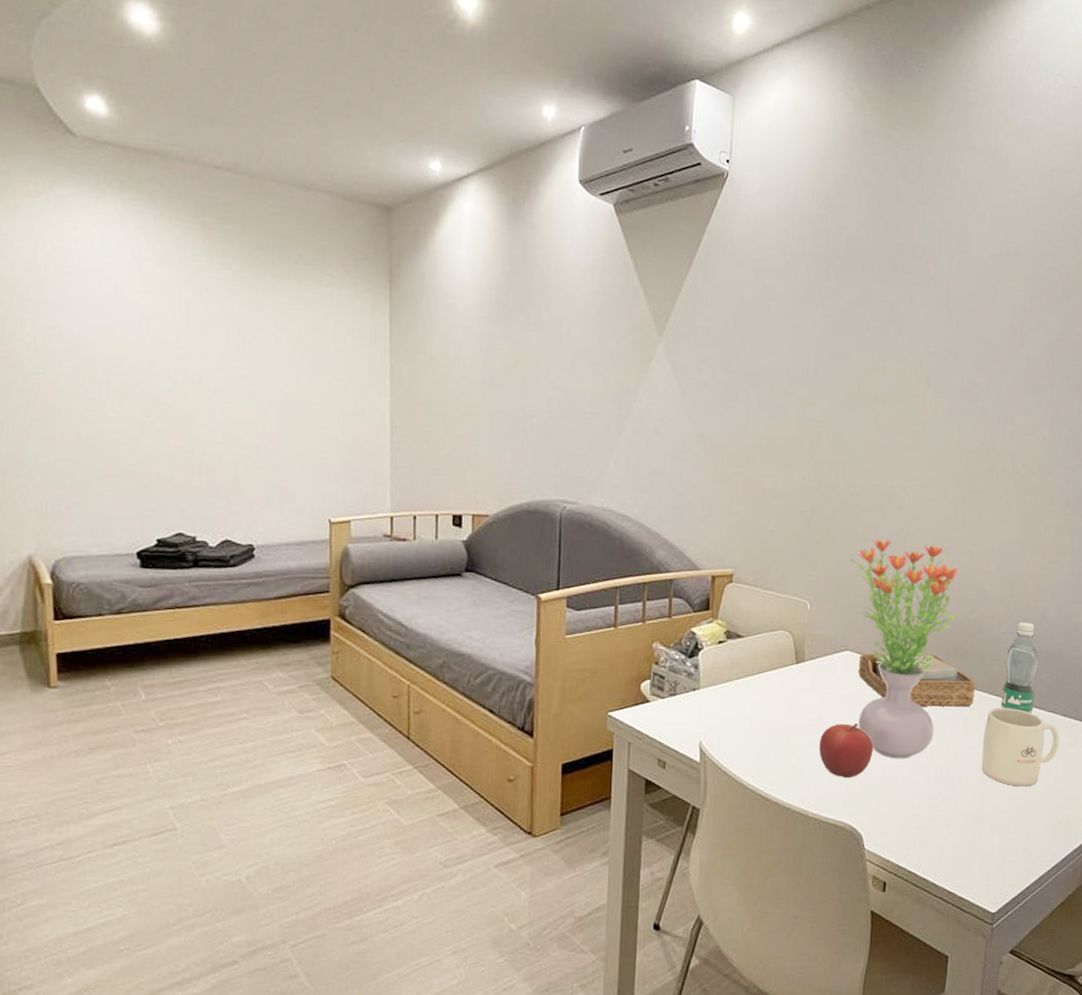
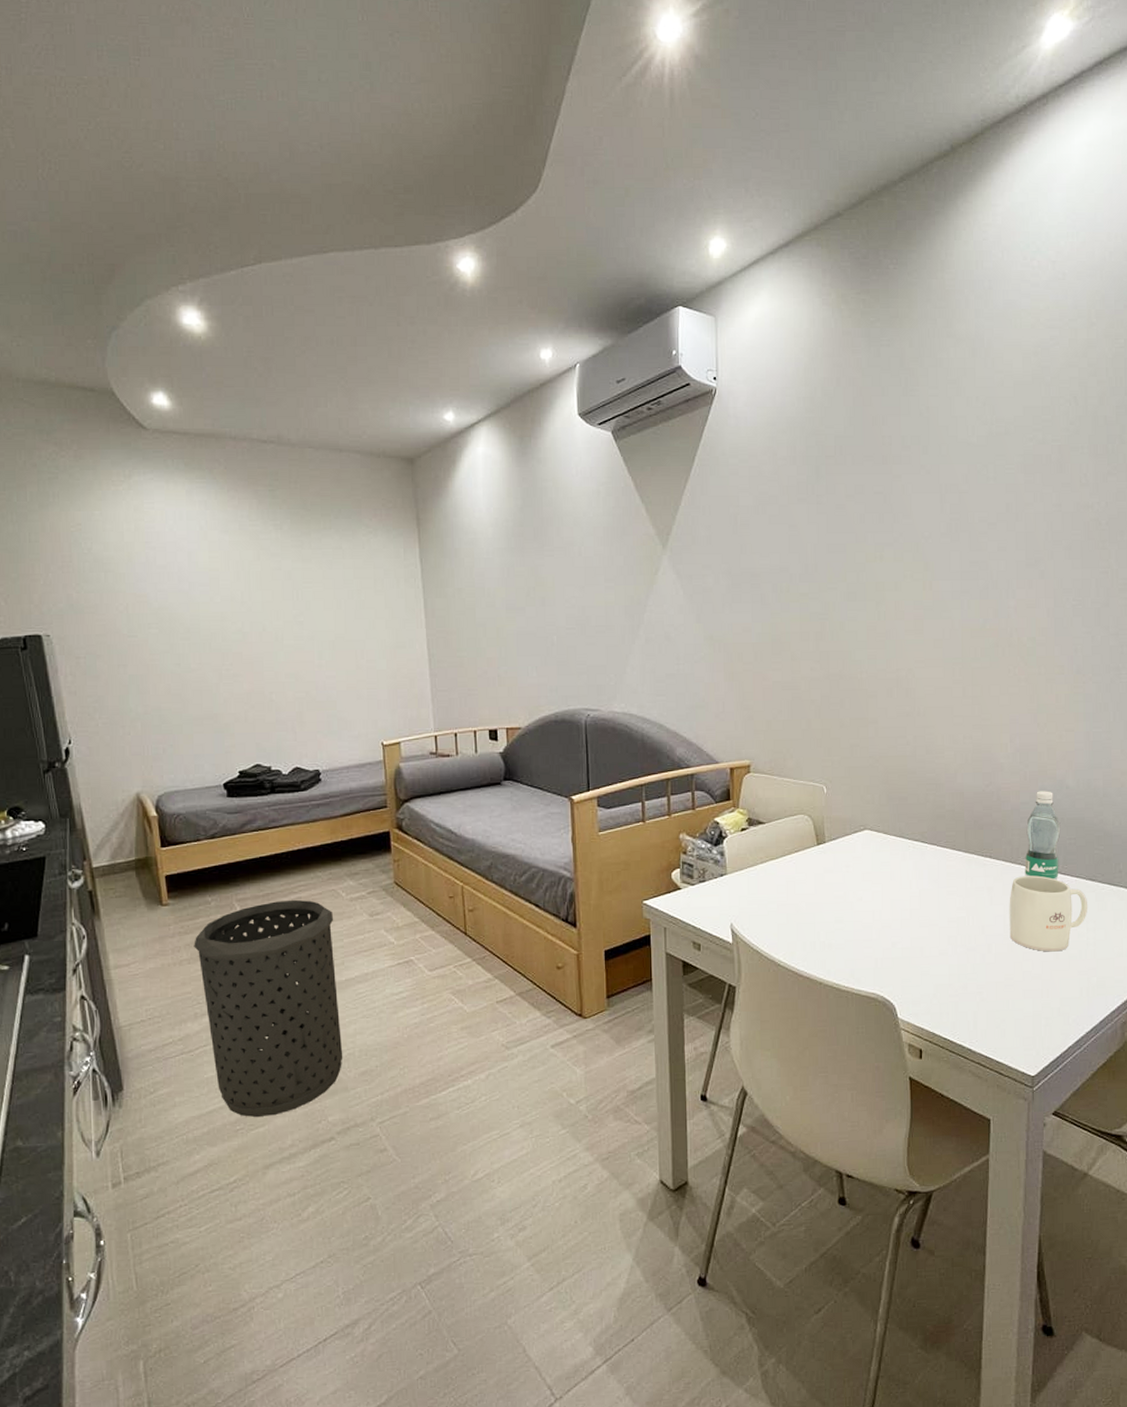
laundry basket: none [85,689,257,936] -> present [194,899,343,1117]
fruit: present [819,722,874,779] -> none [846,898,899,952]
flower arrangement: present [850,539,963,759] -> none [862,720,976,931]
napkin holder: present [858,653,975,707] -> none [878,828,997,879]

